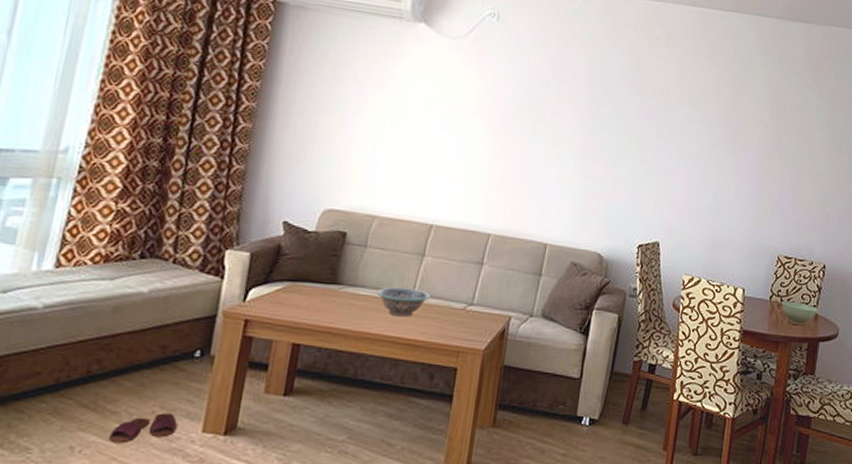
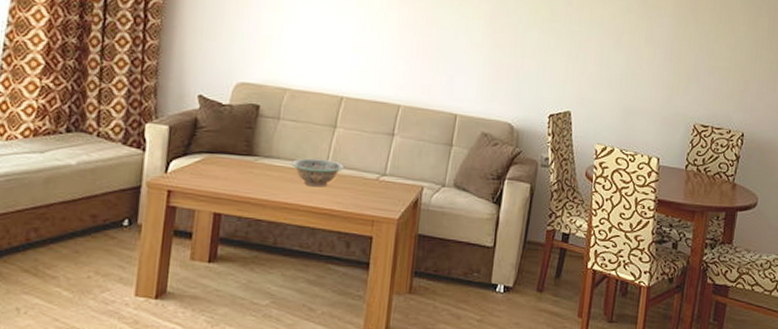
slippers: present [109,413,177,444] -> none [51,278,111,306]
bowl: present [781,300,818,326] -> none [697,170,736,195]

